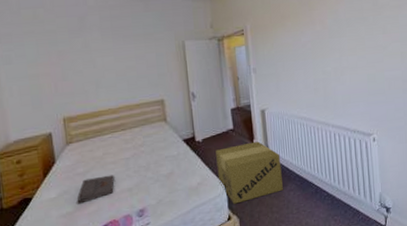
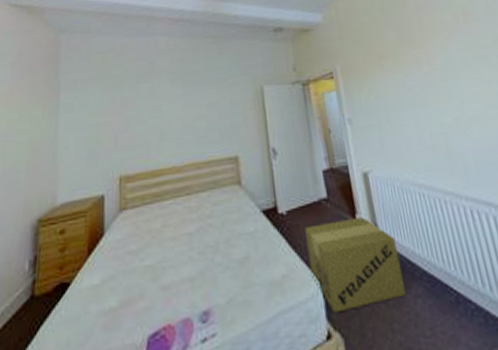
pizza box: present [77,174,115,204] -> none [125,255,173,296]

